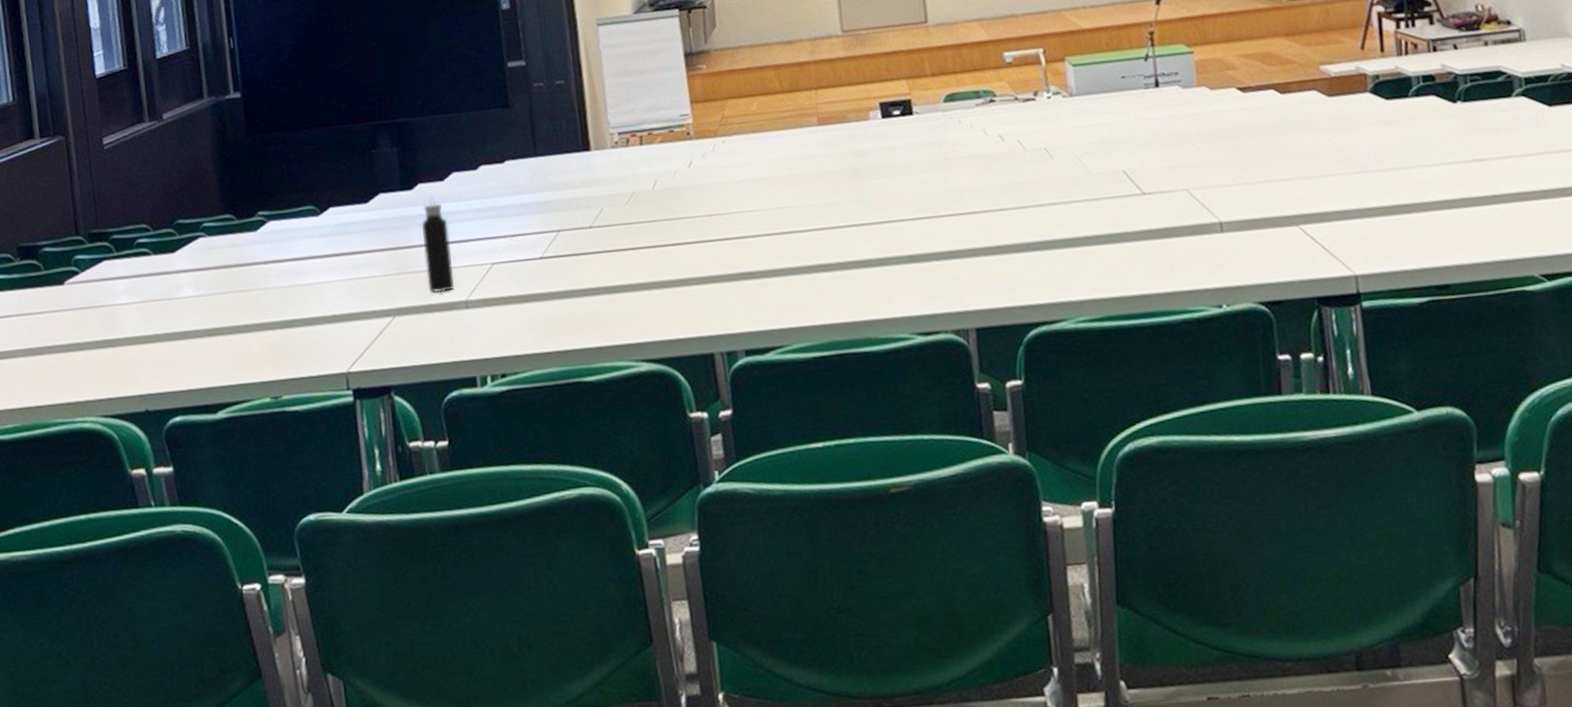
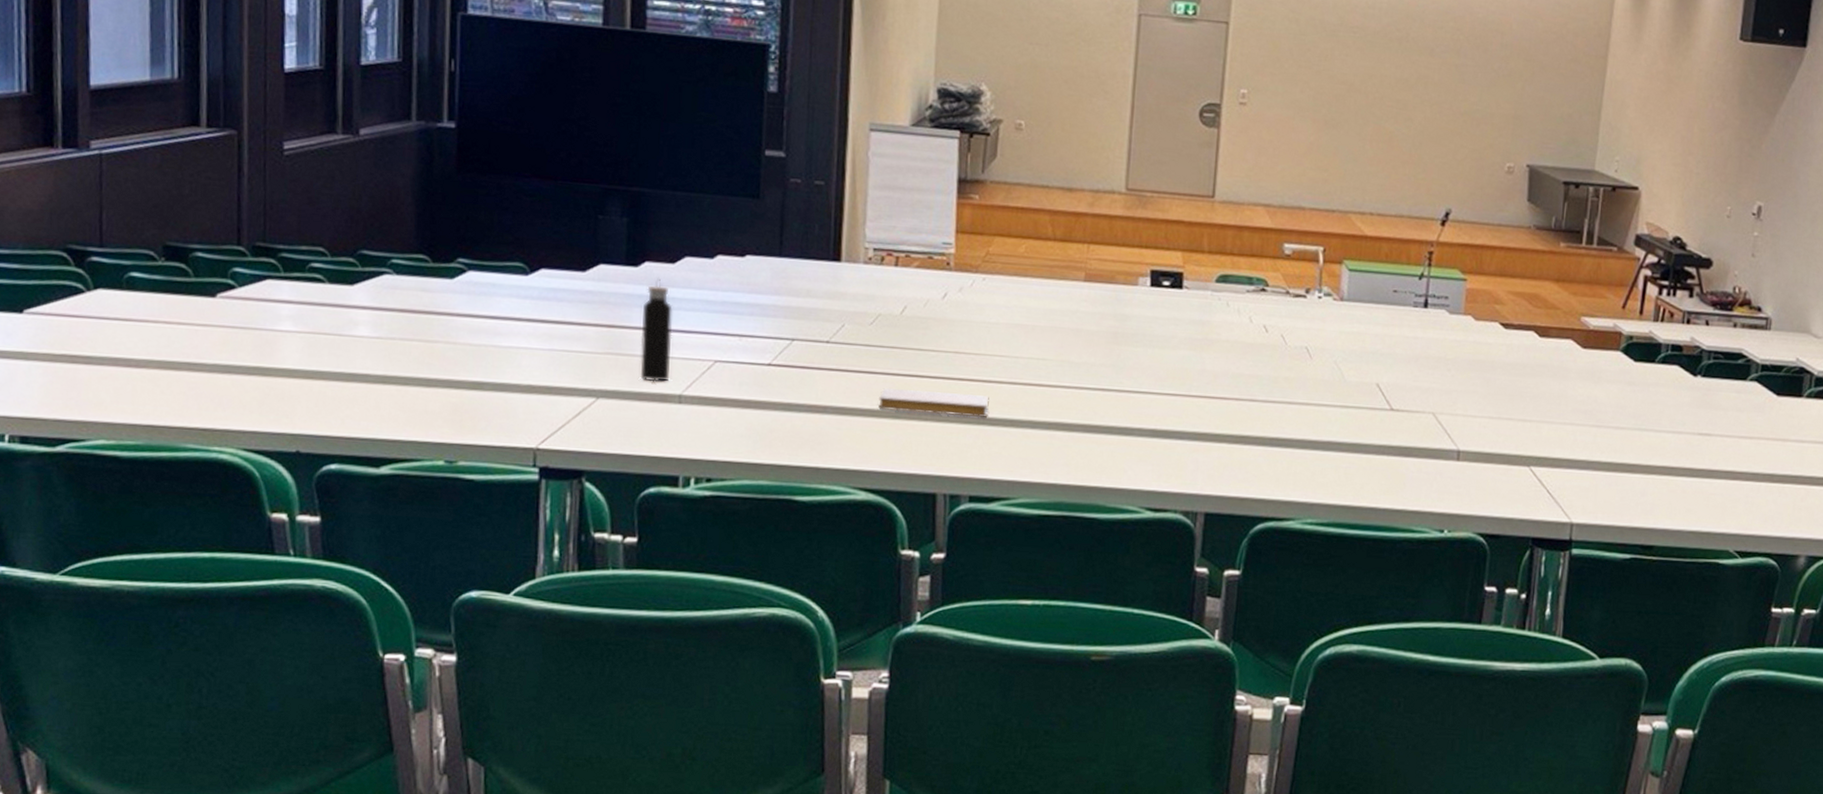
notebook: none [645,250,750,282] -> present [878,387,989,418]

